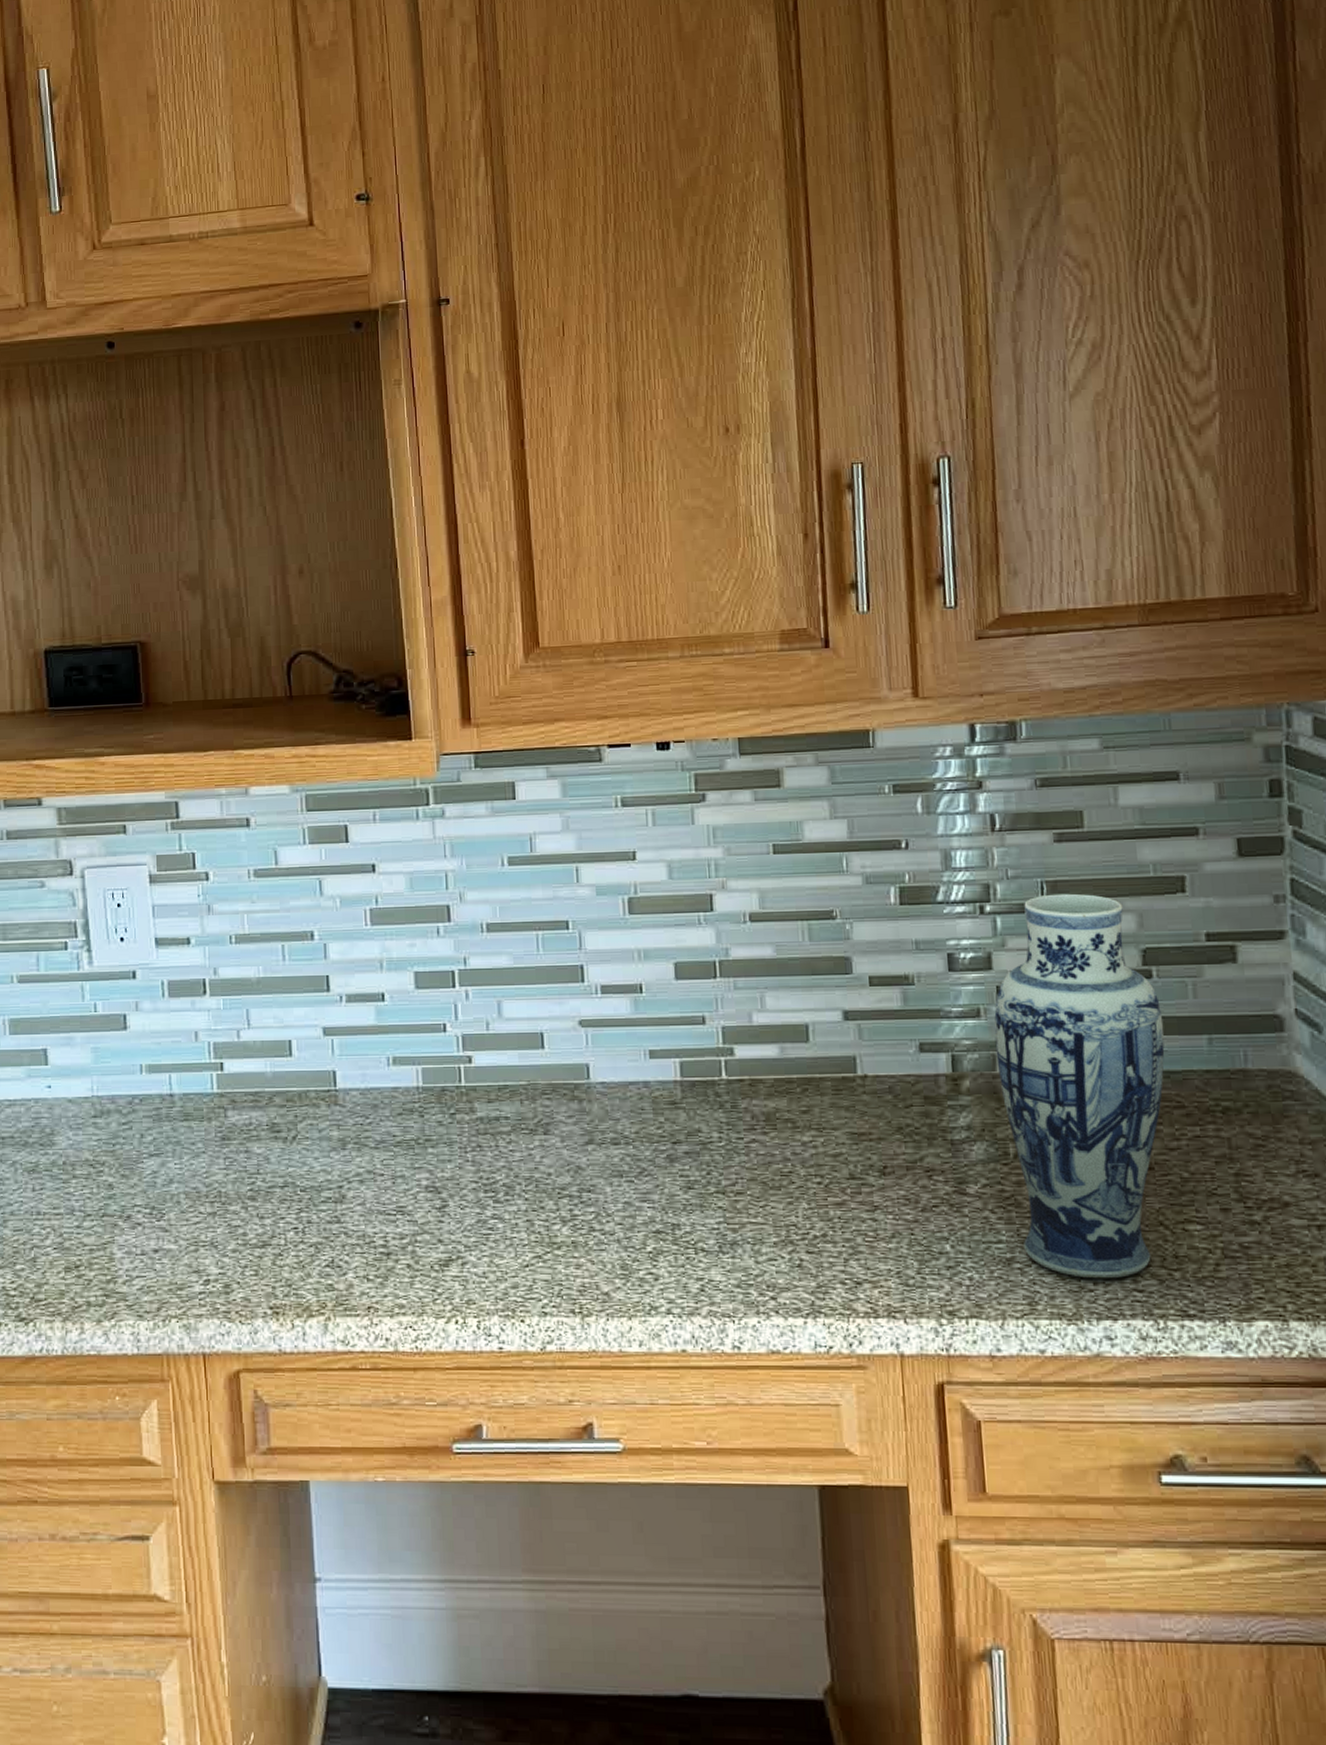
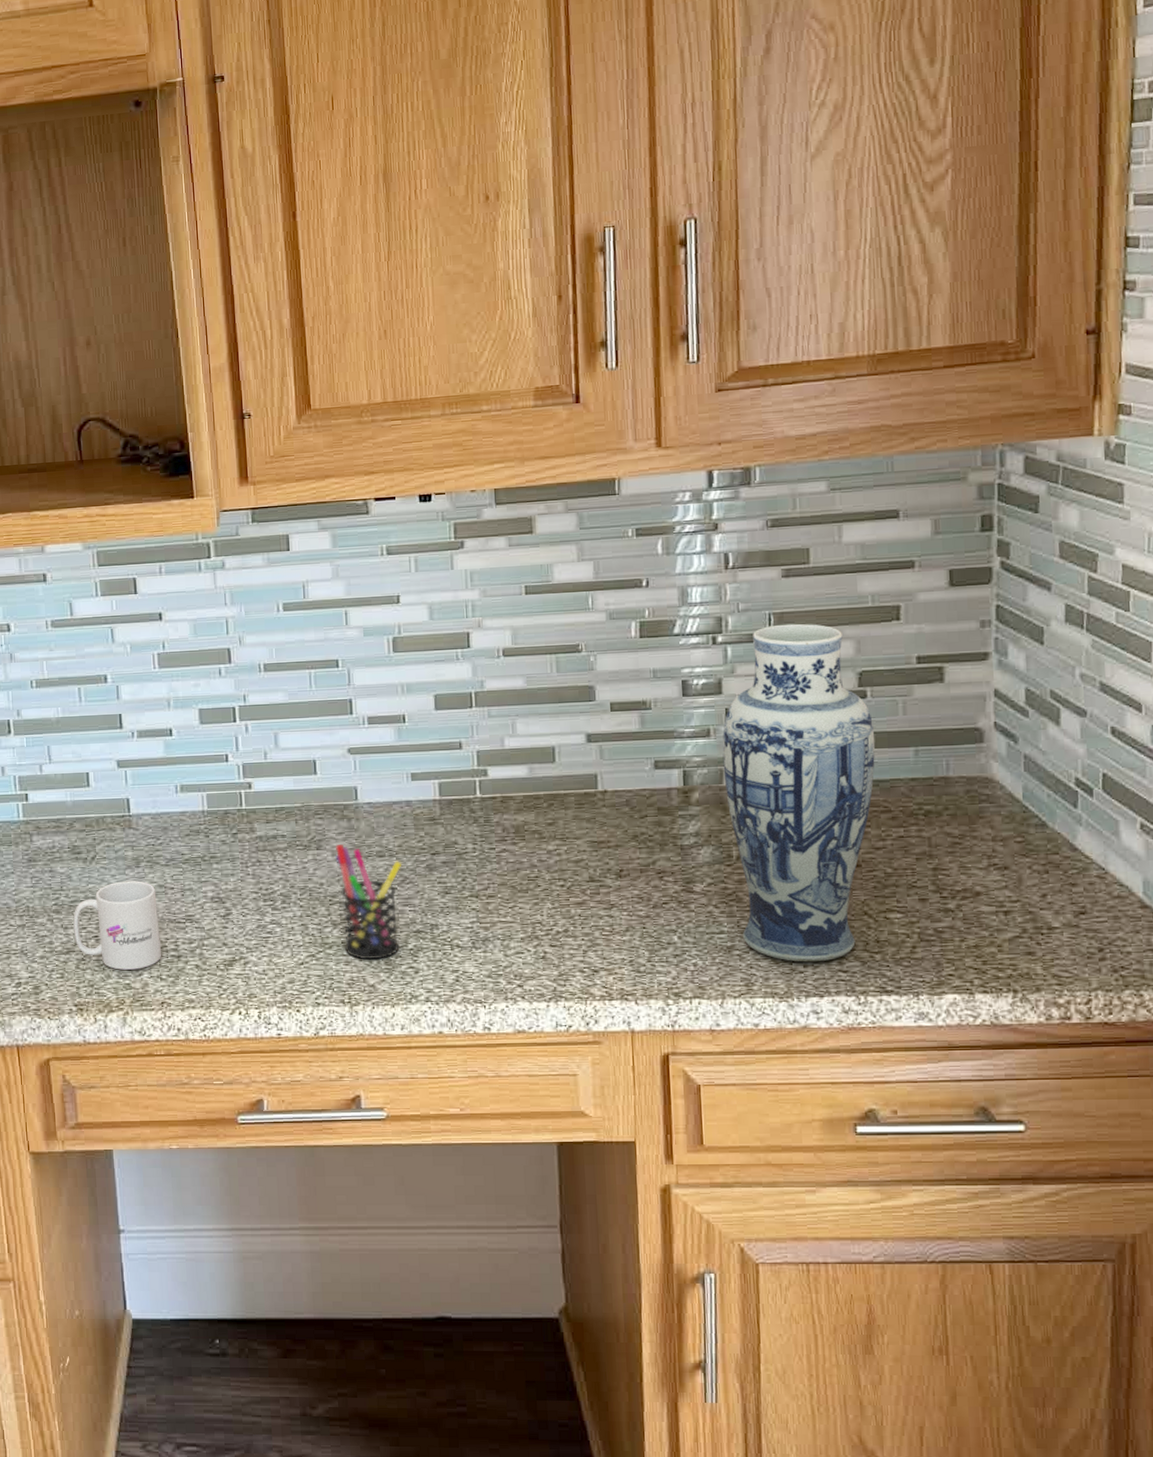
mug: none [270,1165,368,1268] -> present [73,880,161,970]
pen holder: none [565,1129,640,1263] -> present [335,844,402,960]

